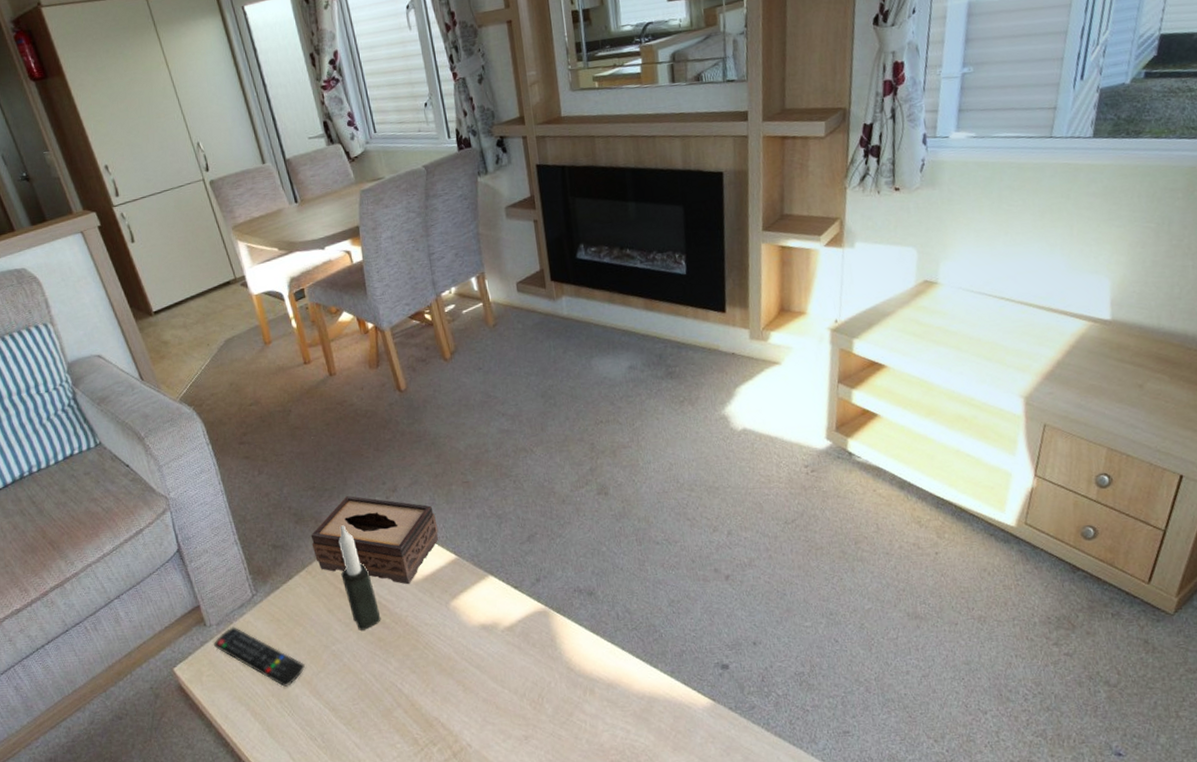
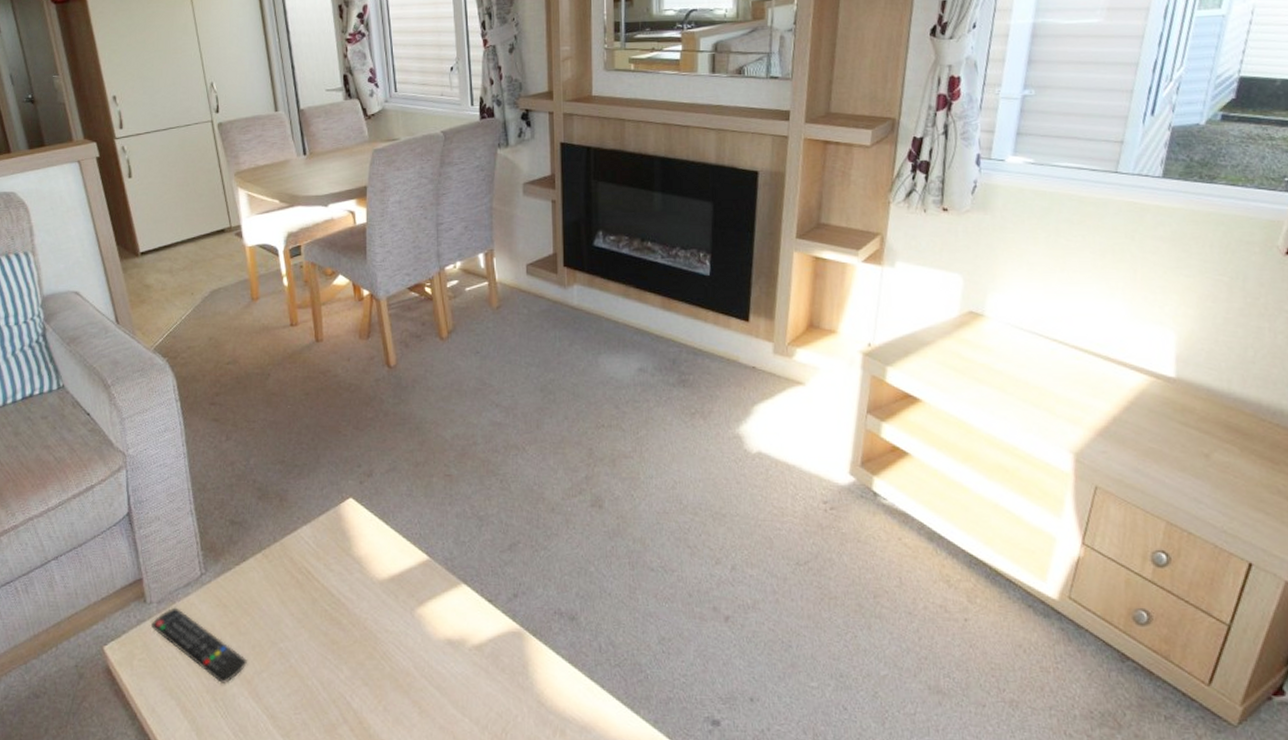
tissue box: present [310,496,439,585] -> none [272,476,412,583]
candle: present [338,525,381,631] -> none [300,507,338,629]

